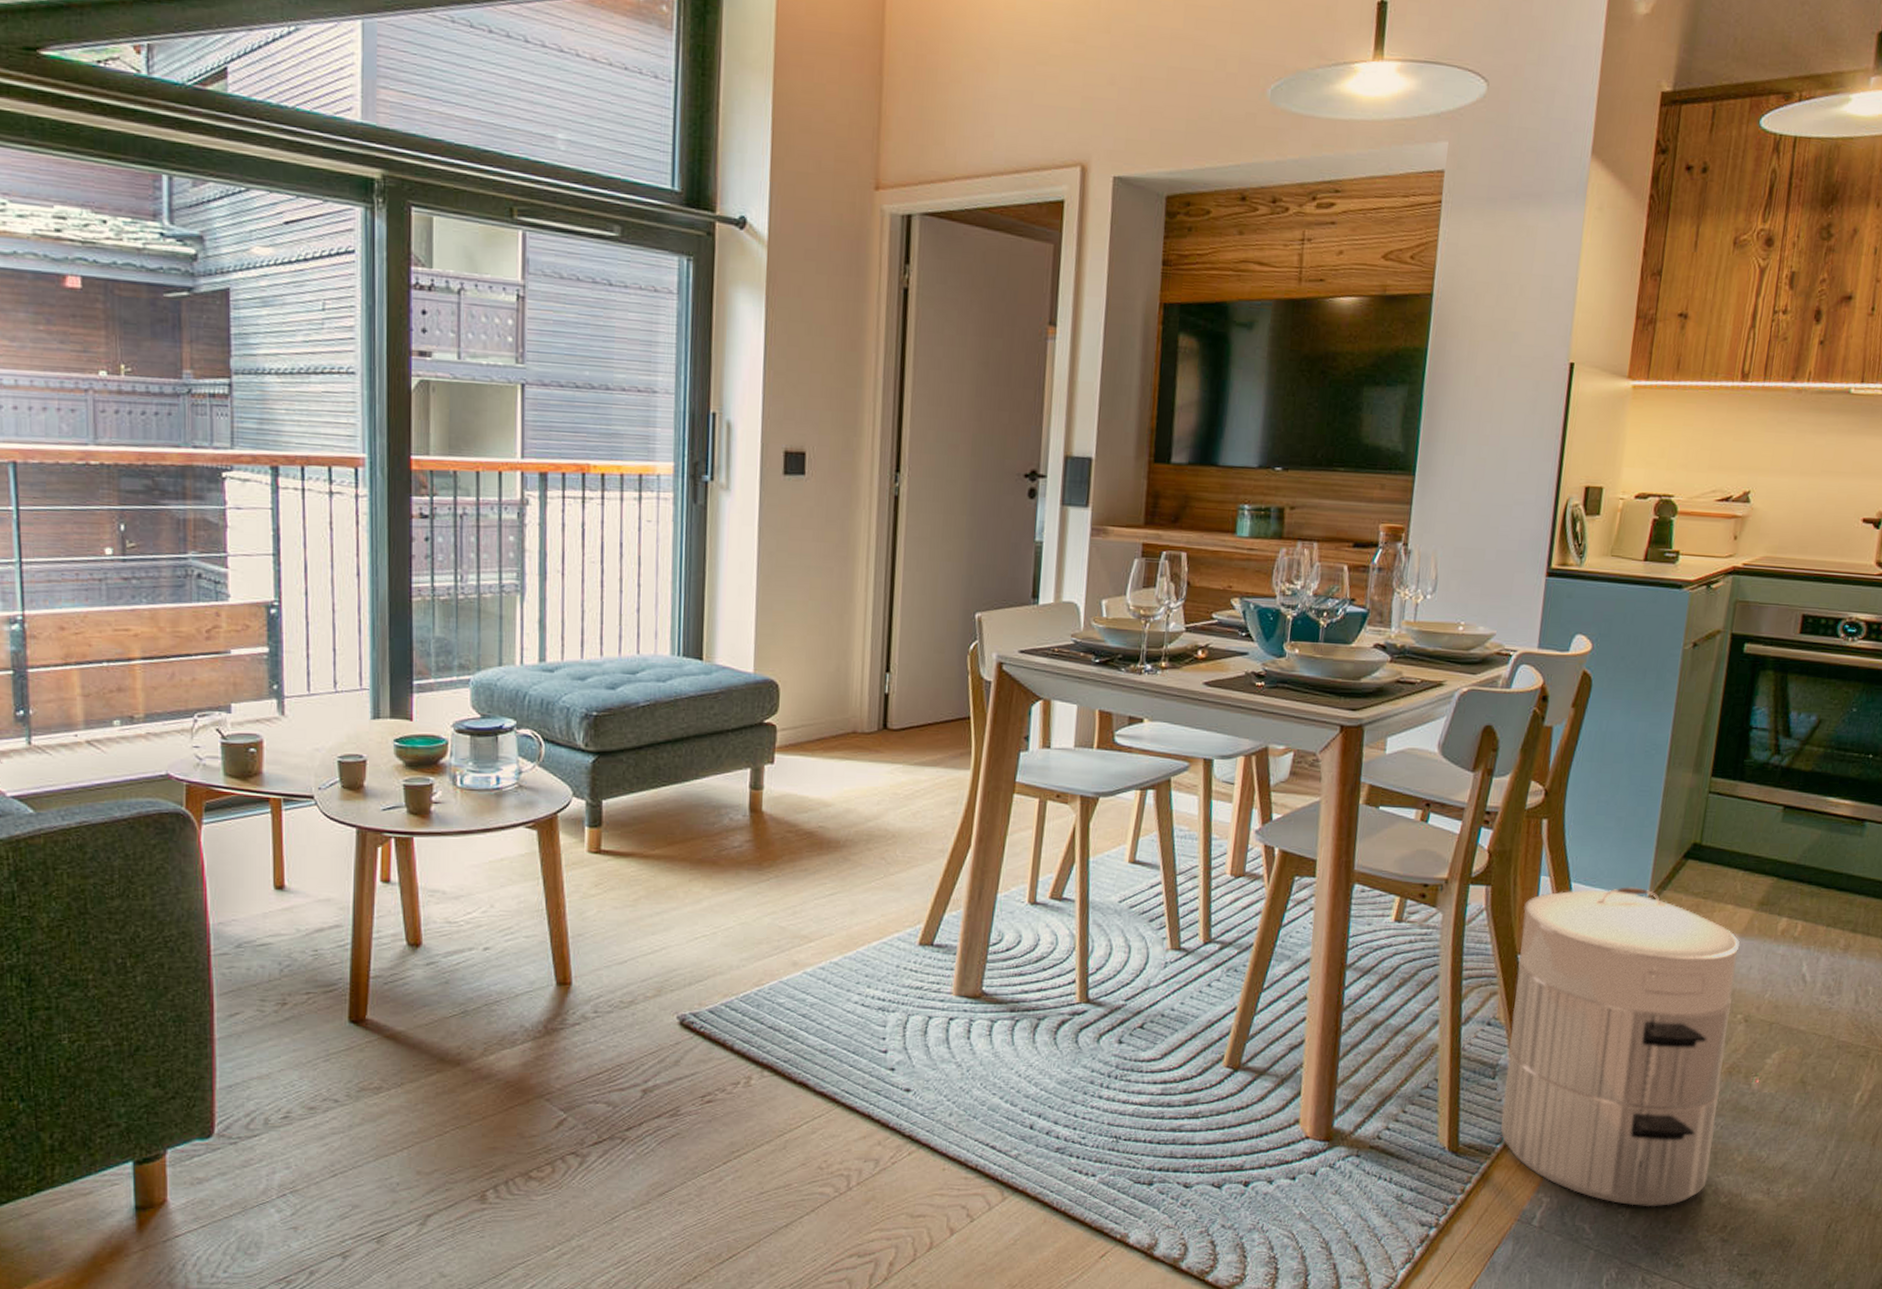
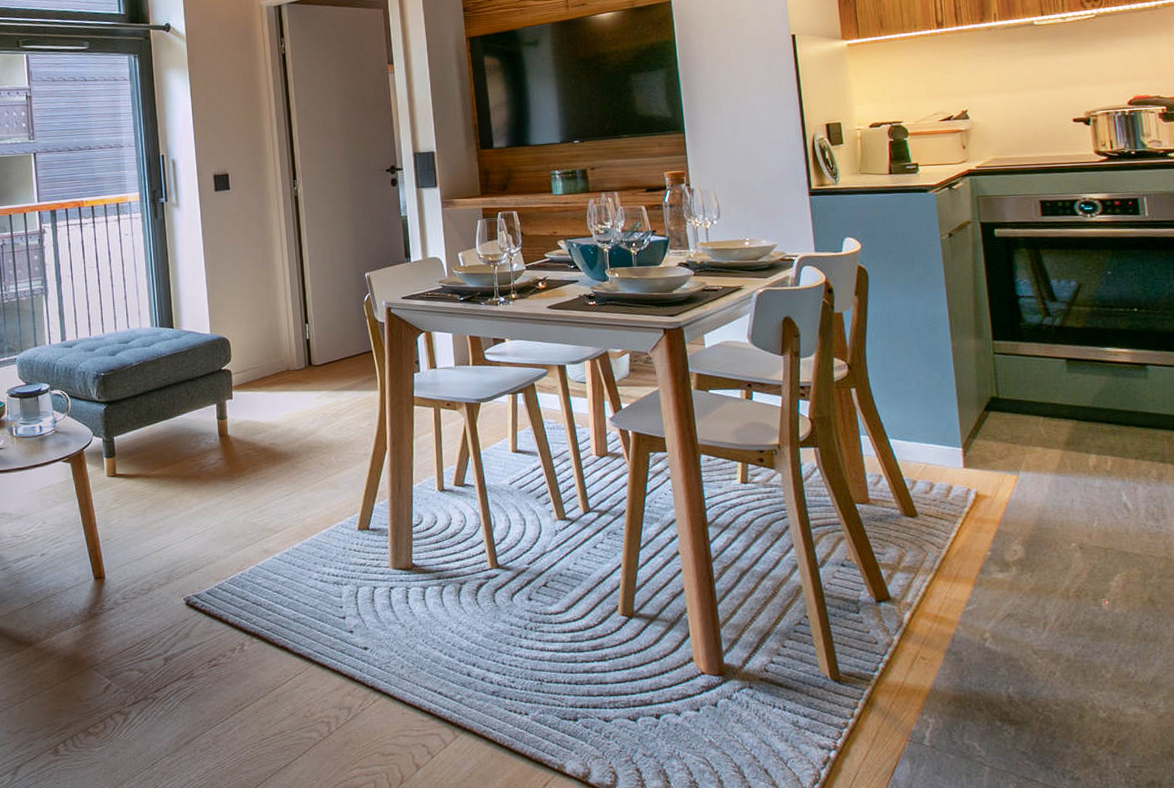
waste bin: present [1501,887,1740,1206] -> none [850,438,1082,724]

